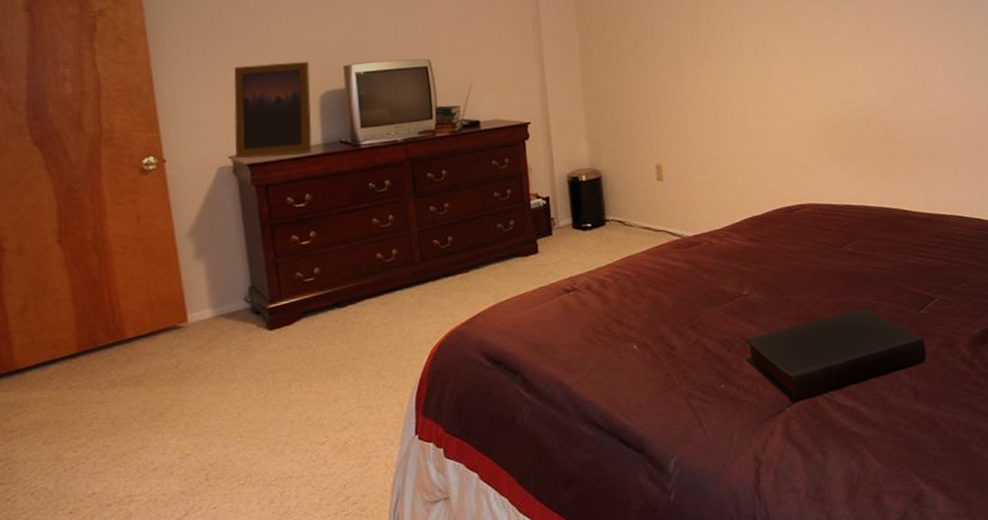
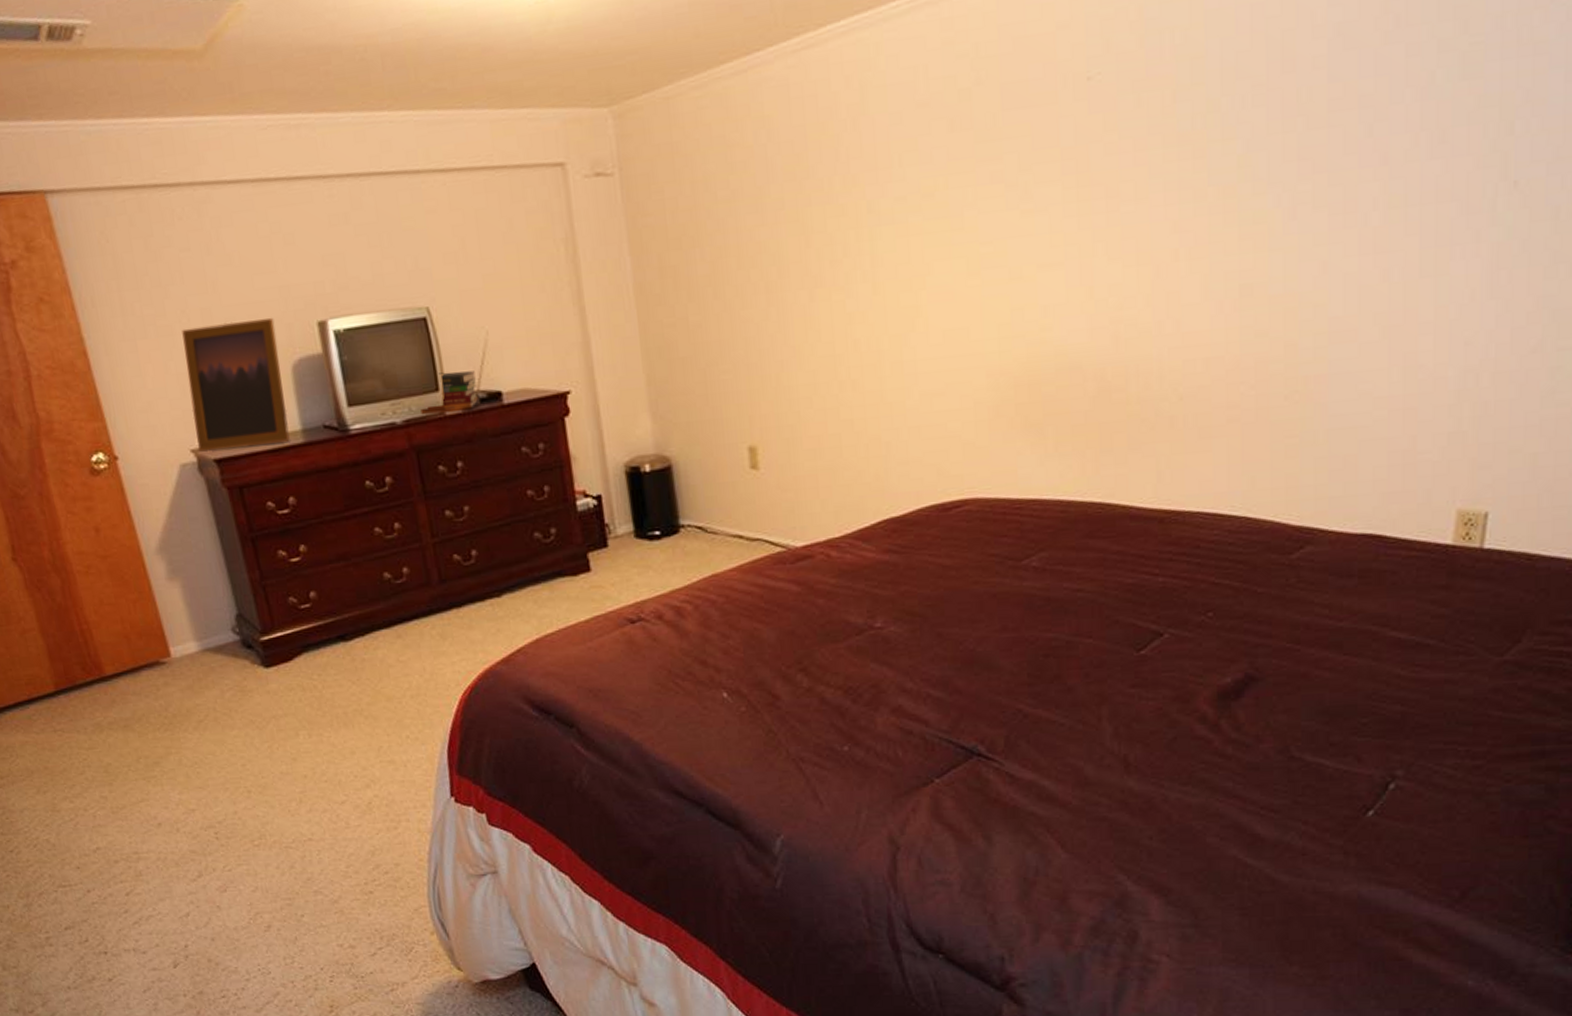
book: present [744,308,927,404] -> none [876,646,1146,773]

